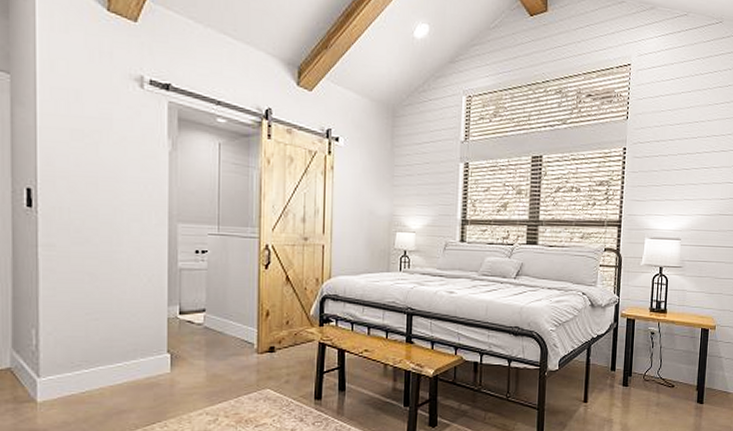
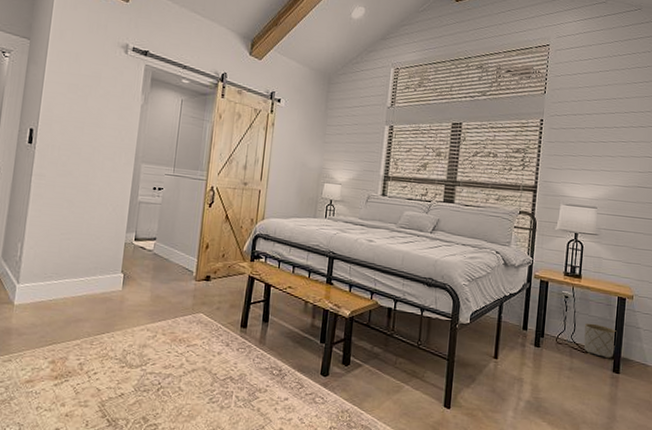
planter: none [669,357,701,391] -> present [583,323,617,359]

